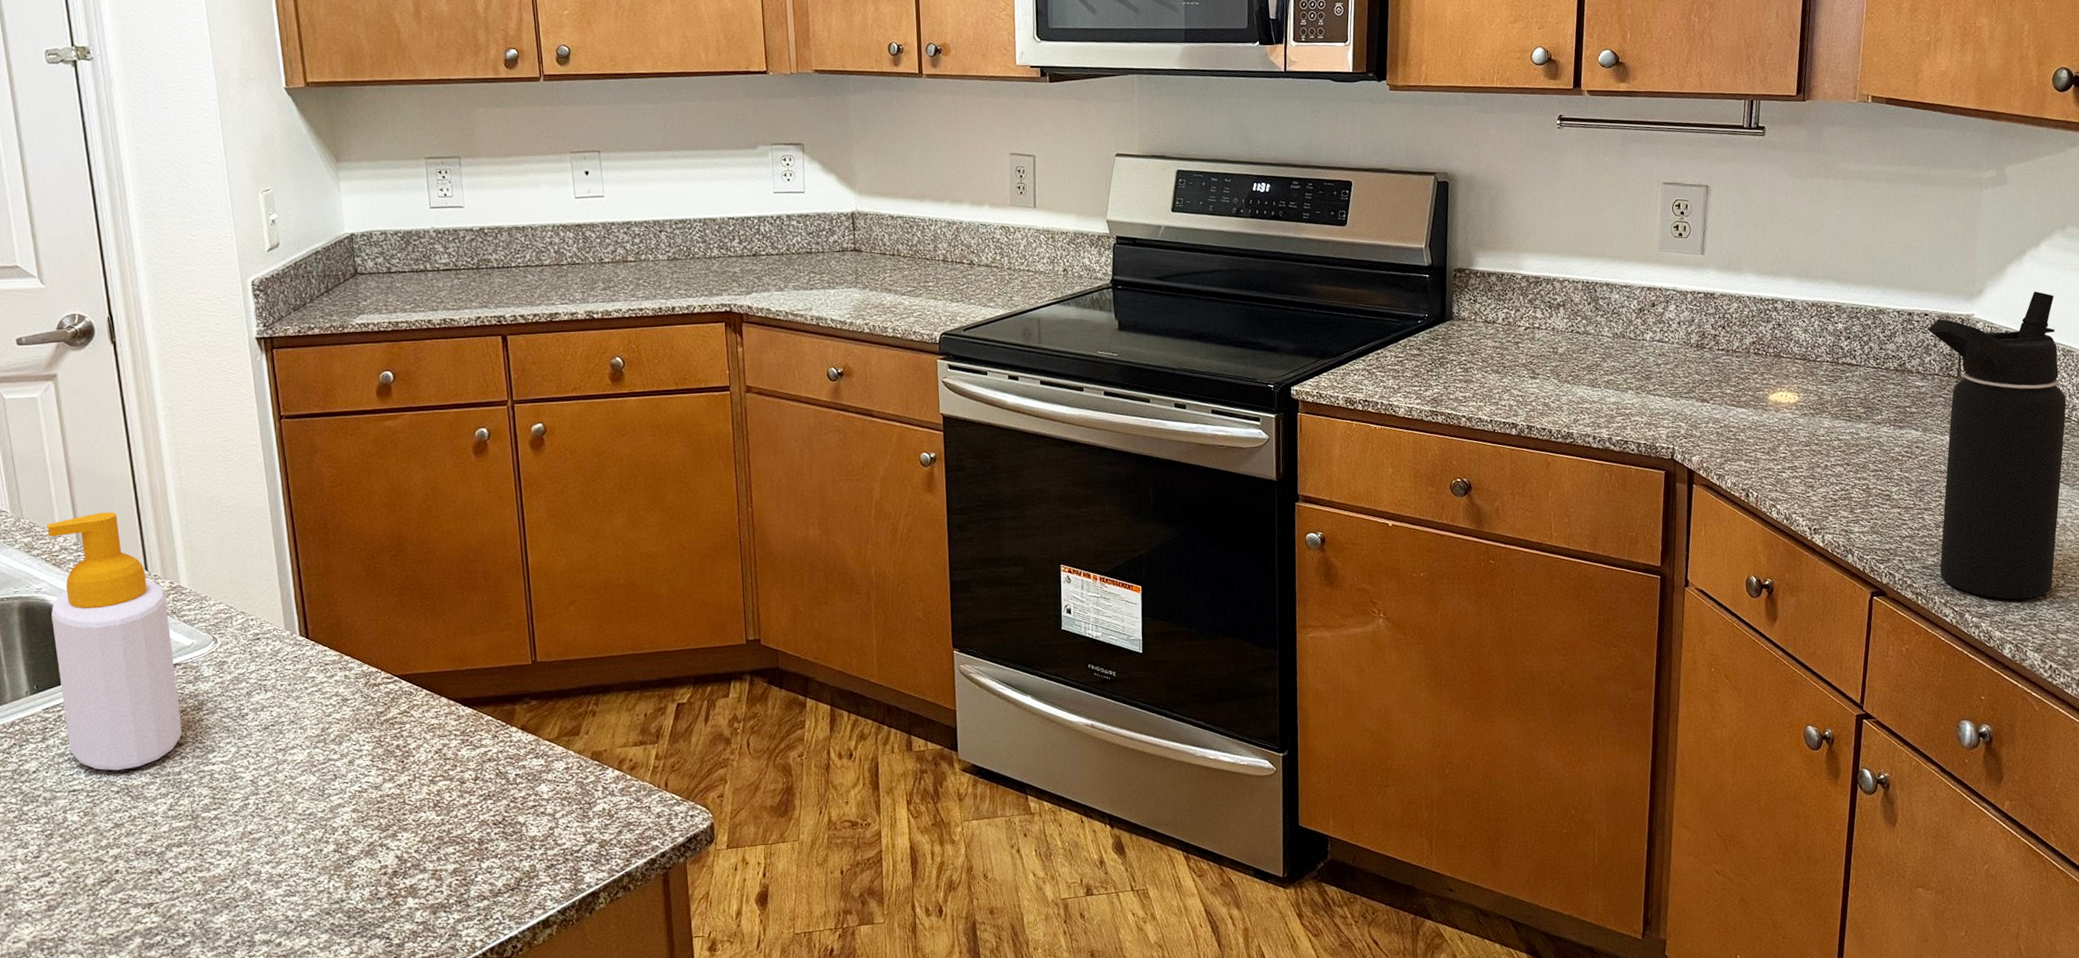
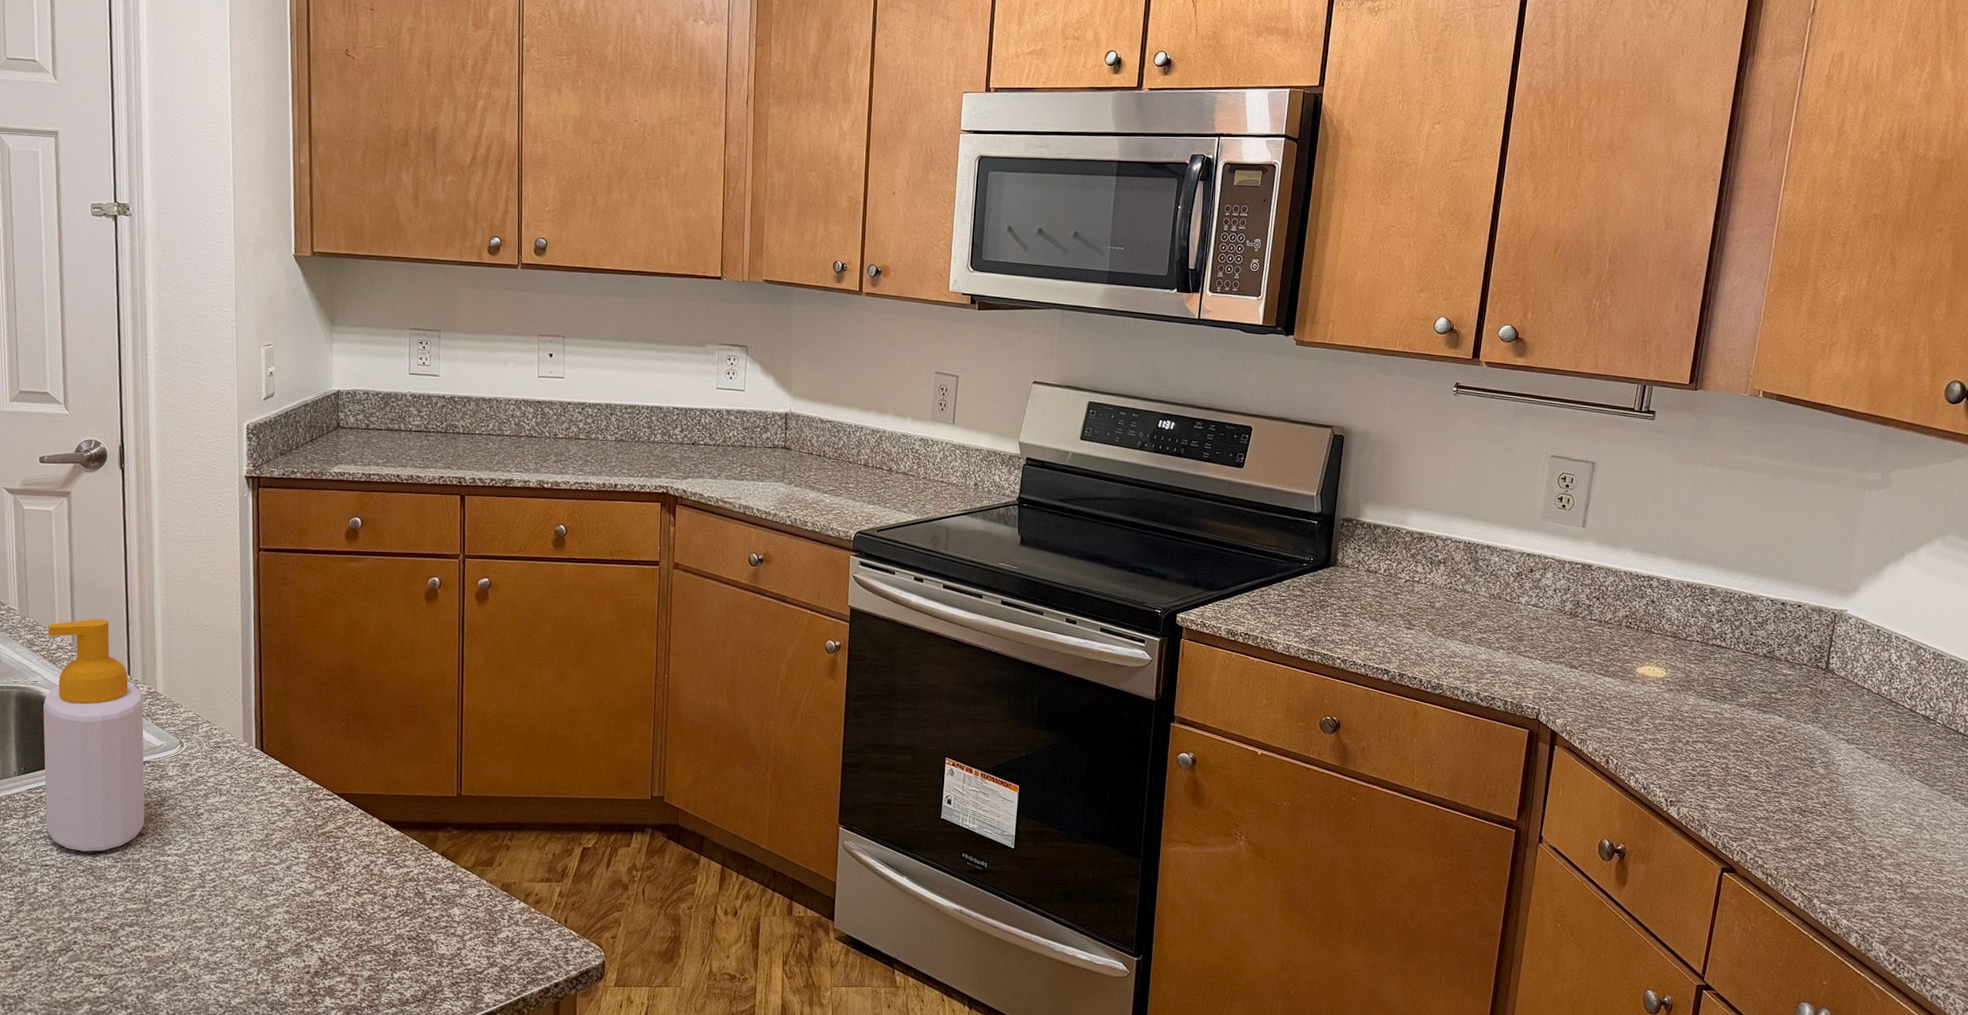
water bottle: present [1928,291,2066,599] -> none [1792,593,1933,891]

